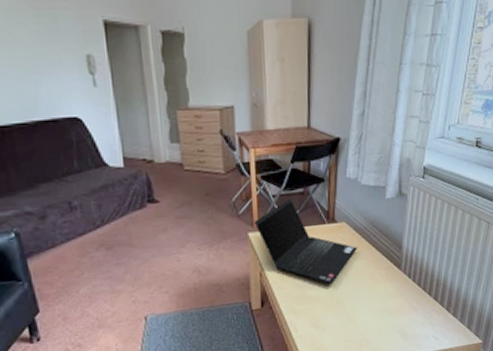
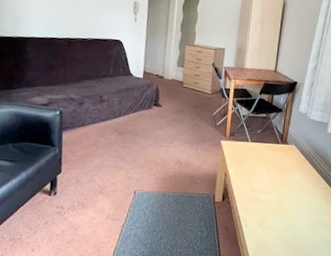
laptop computer: present [253,199,357,285] -> none [226,120,302,193]

